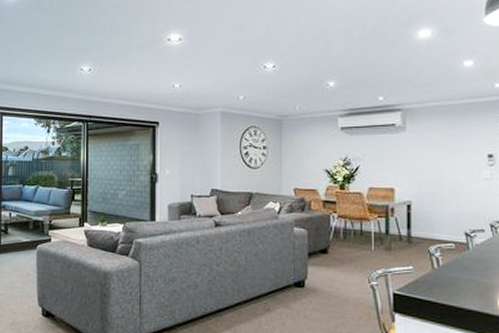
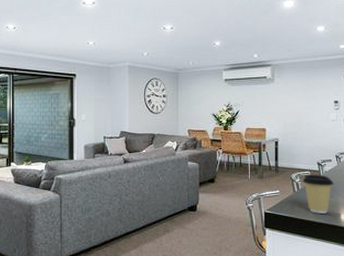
coffee cup: none [444,247,488,298] -> present [302,174,334,214]

